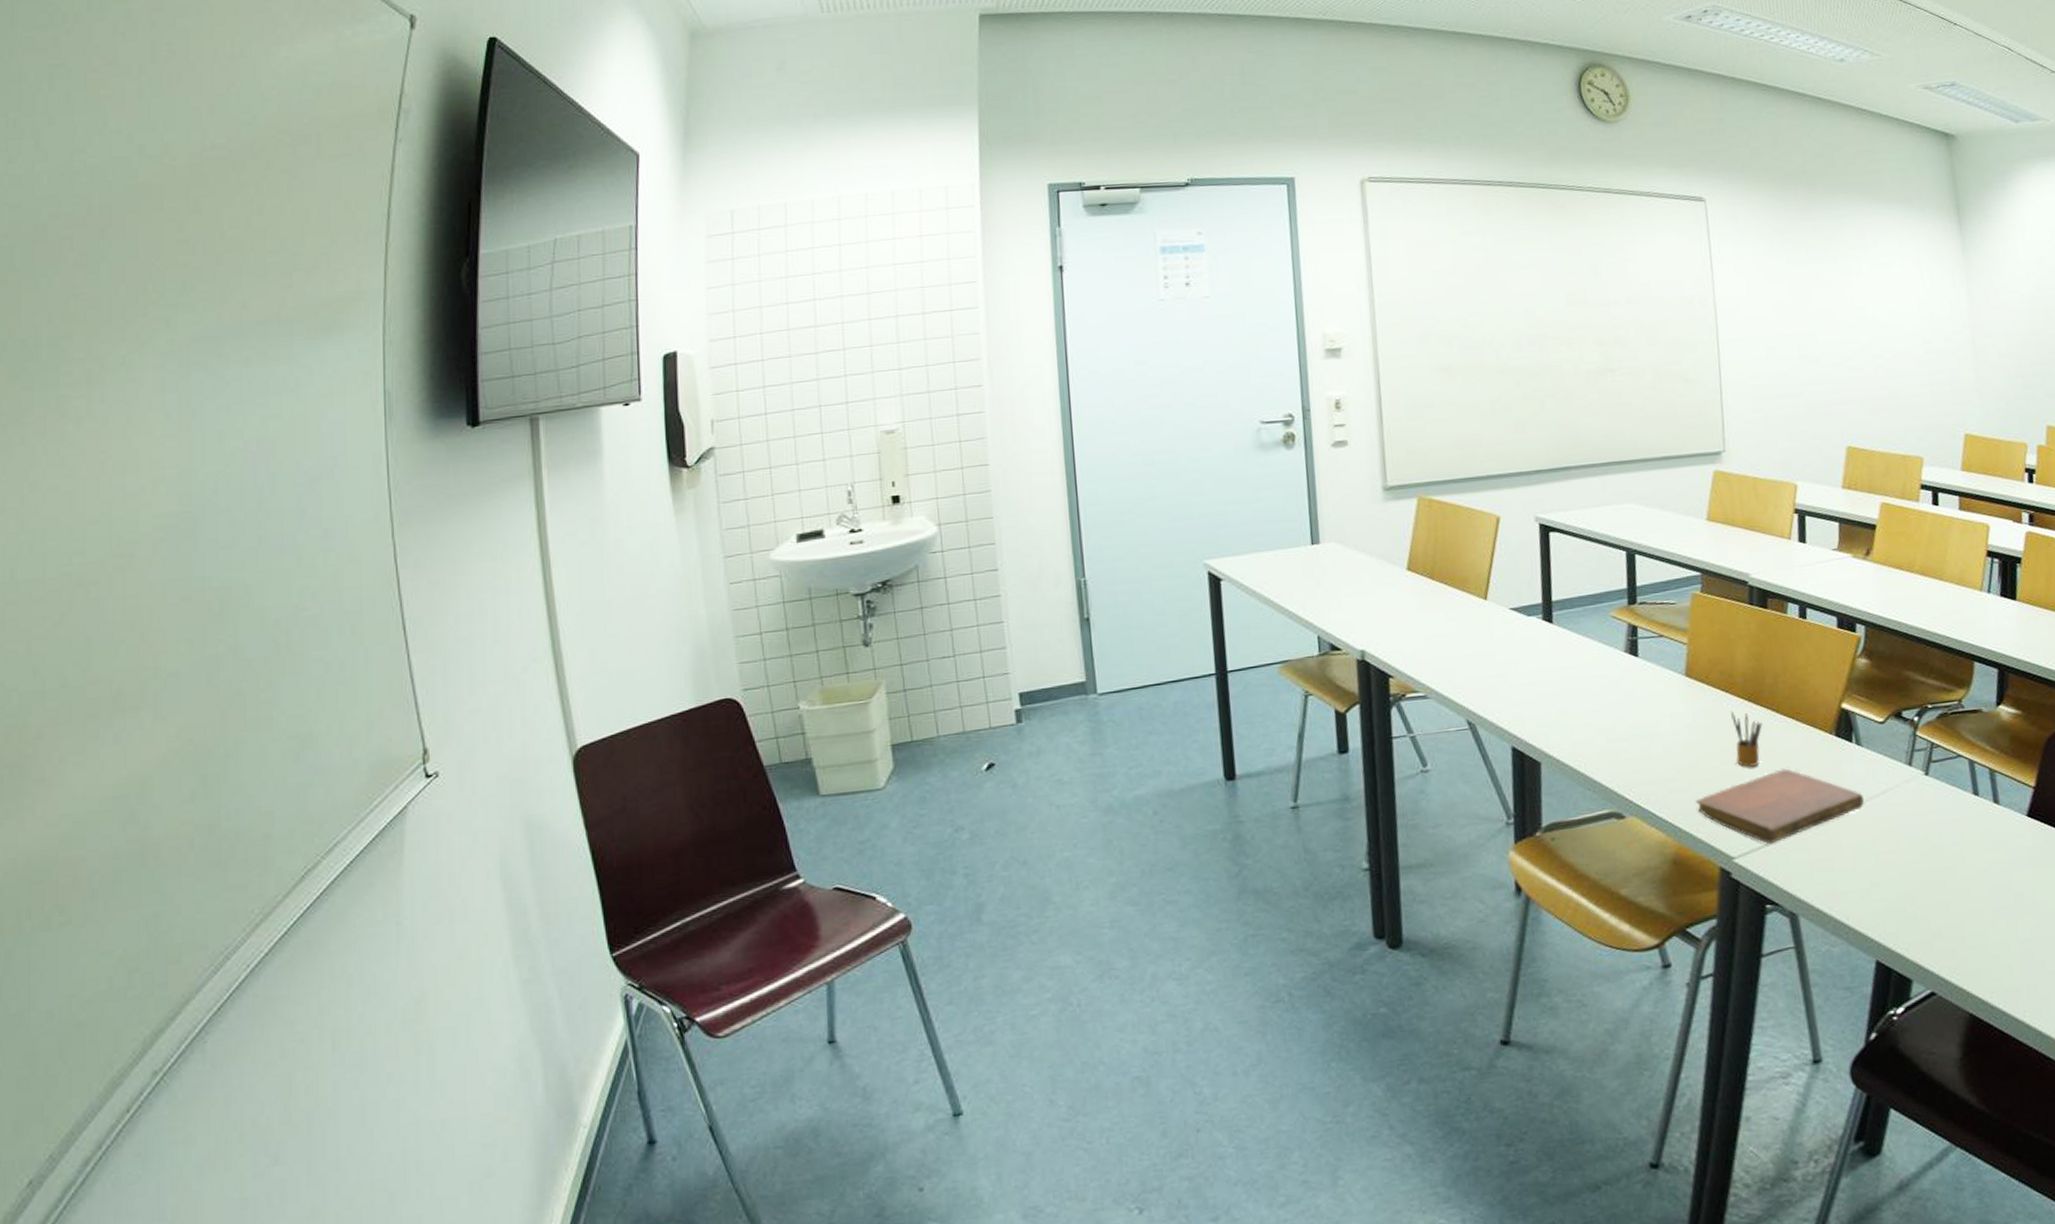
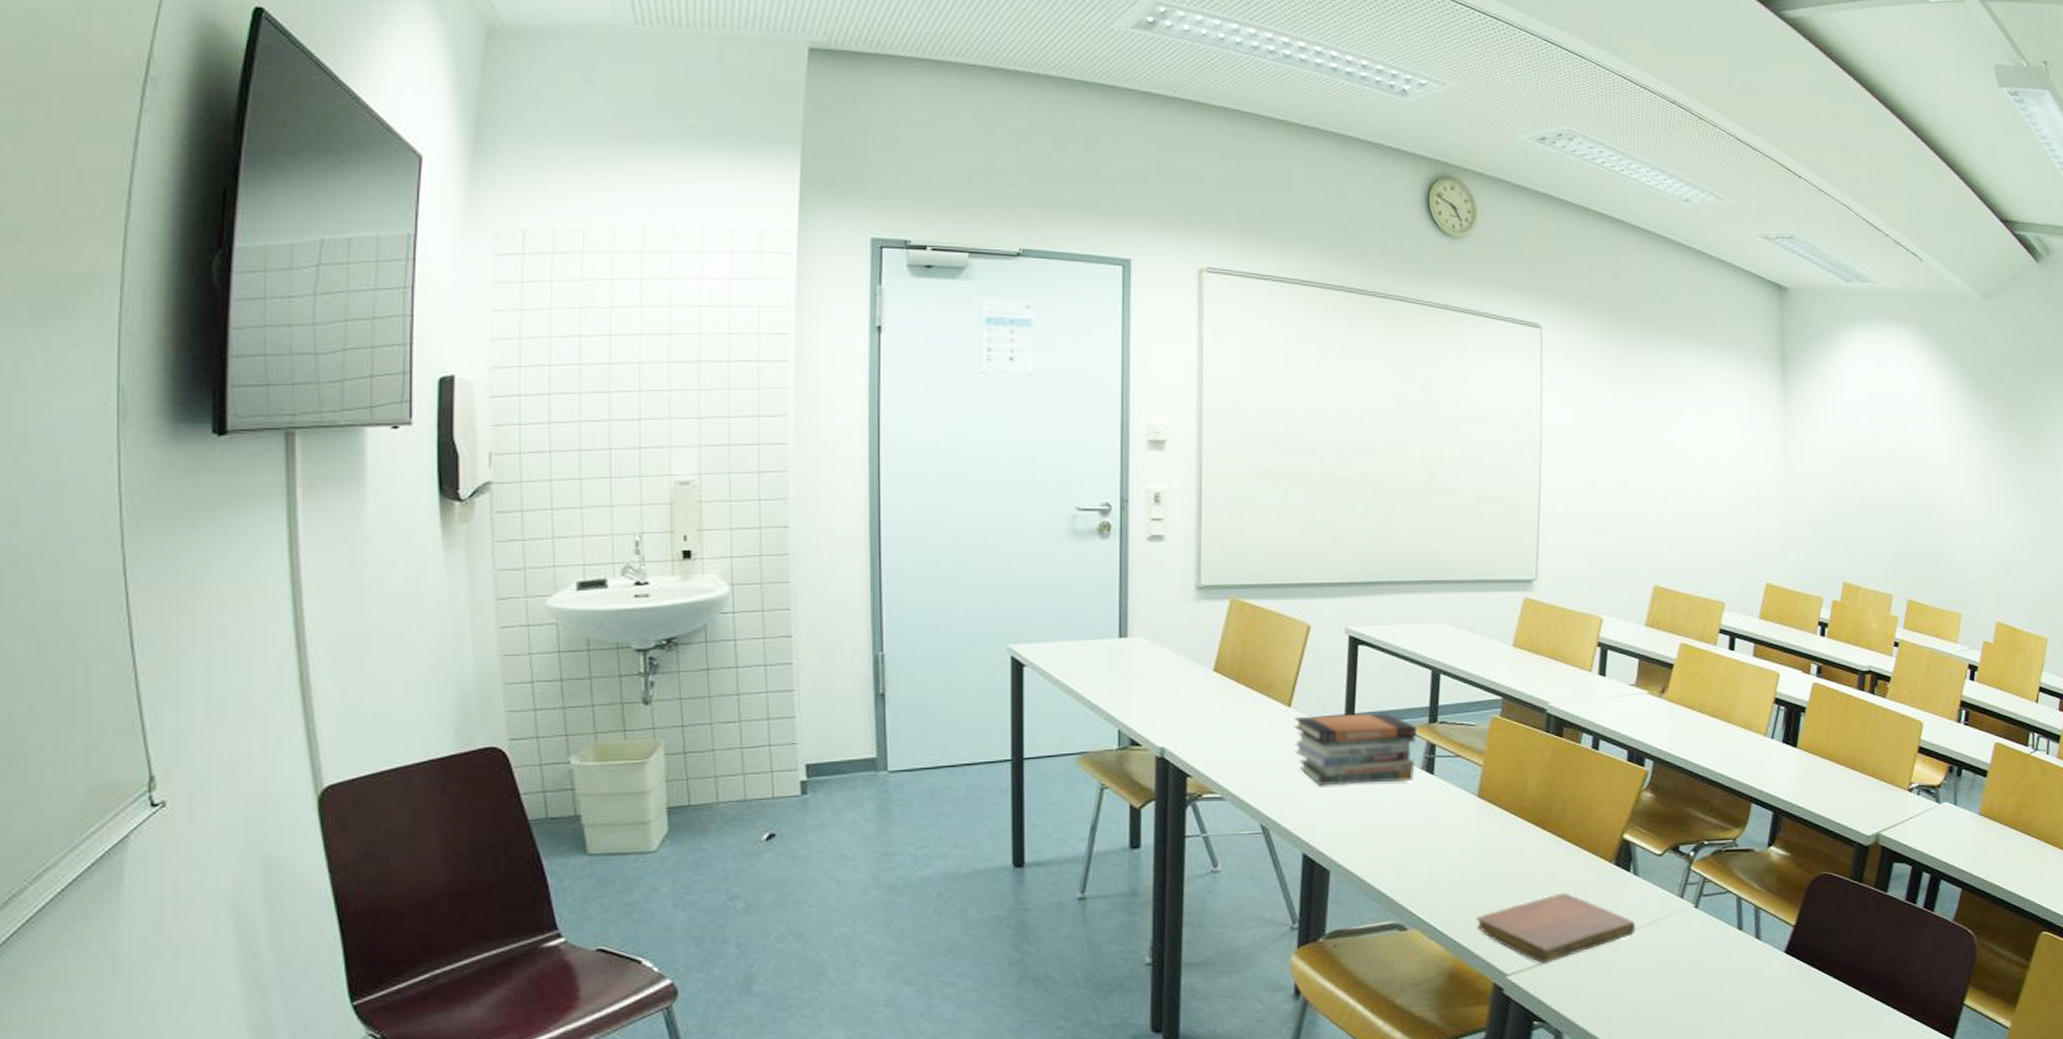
book stack: none [1491,598,1618,676] -> present [1294,713,1417,786]
pencil box: present [1731,711,1763,767] -> none [1518,834,1547,889]

